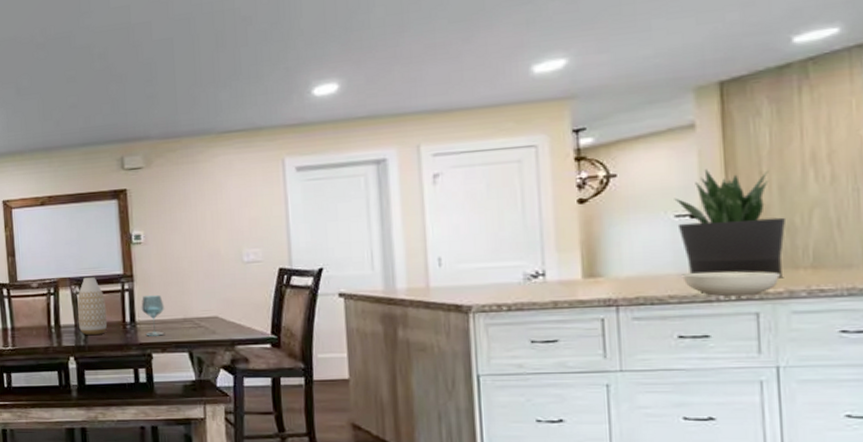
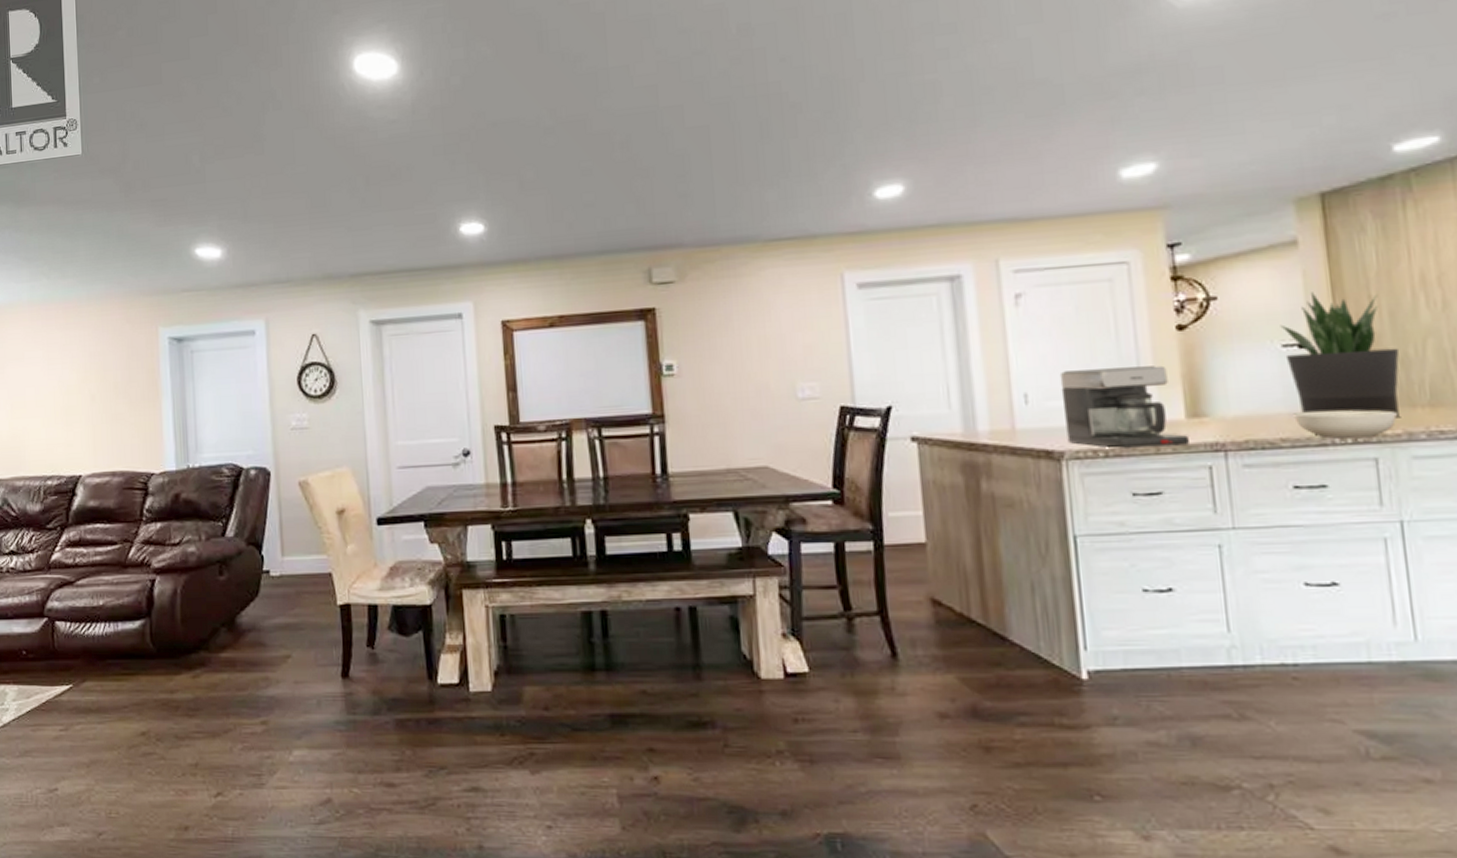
vase: present [77,277,108,336] -> none [595,418,633,492]
wine glass: present [141,295,165,336] -> none [674,440,704,492]
coffee maker: none [470,233,584,304] -> present [1059,365,1189,450]

